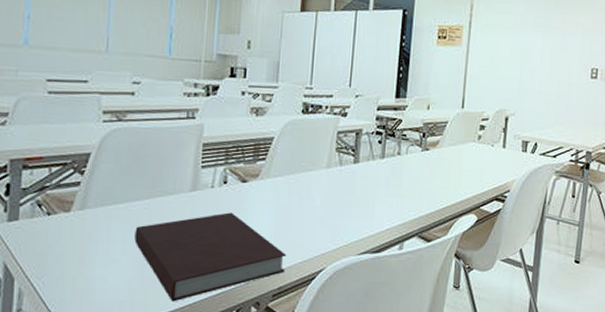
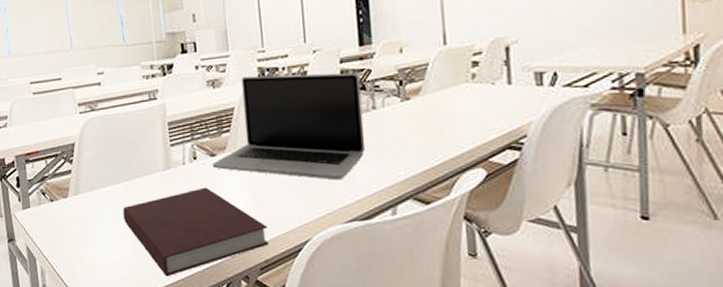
laptop: none [242,109,392,215] -> present [212,72,366,180]

